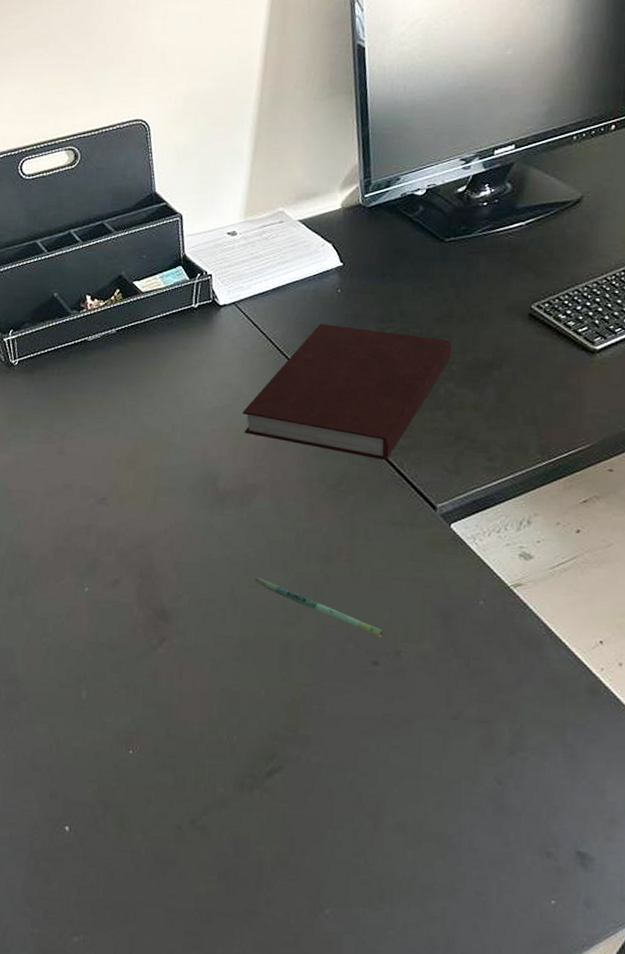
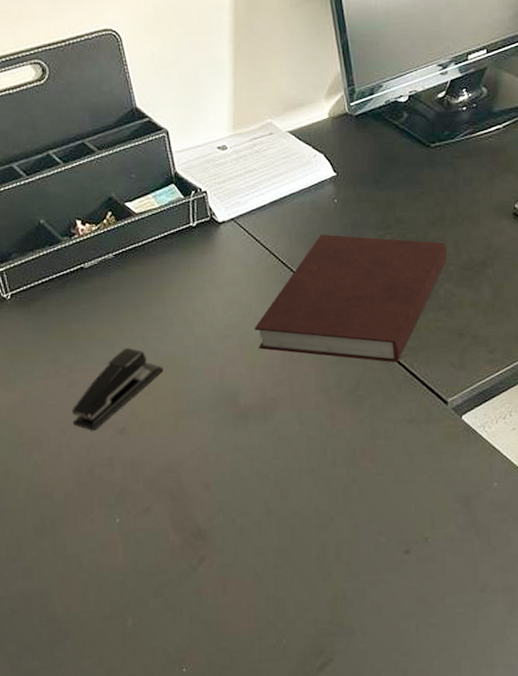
stapler: none [57,420,149,498] -> present [71,347,163,431]
pen: present [256,577,384,637] -> none [287,487,412,527]

